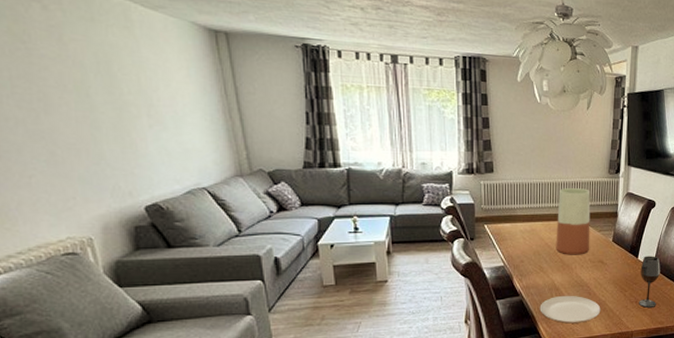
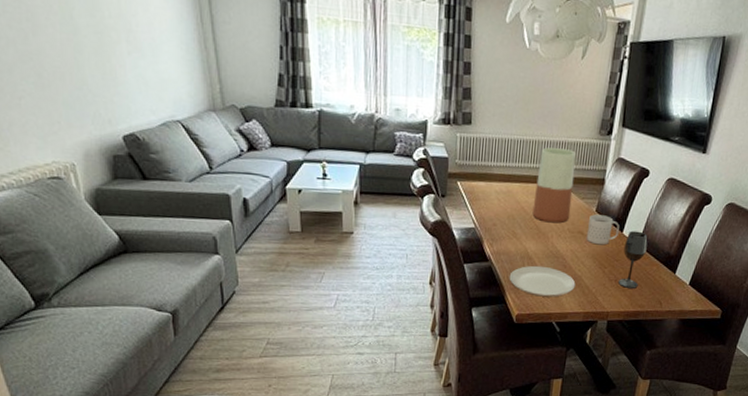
mug: none [606,244,634,271] -> present [586,214,620,245]

